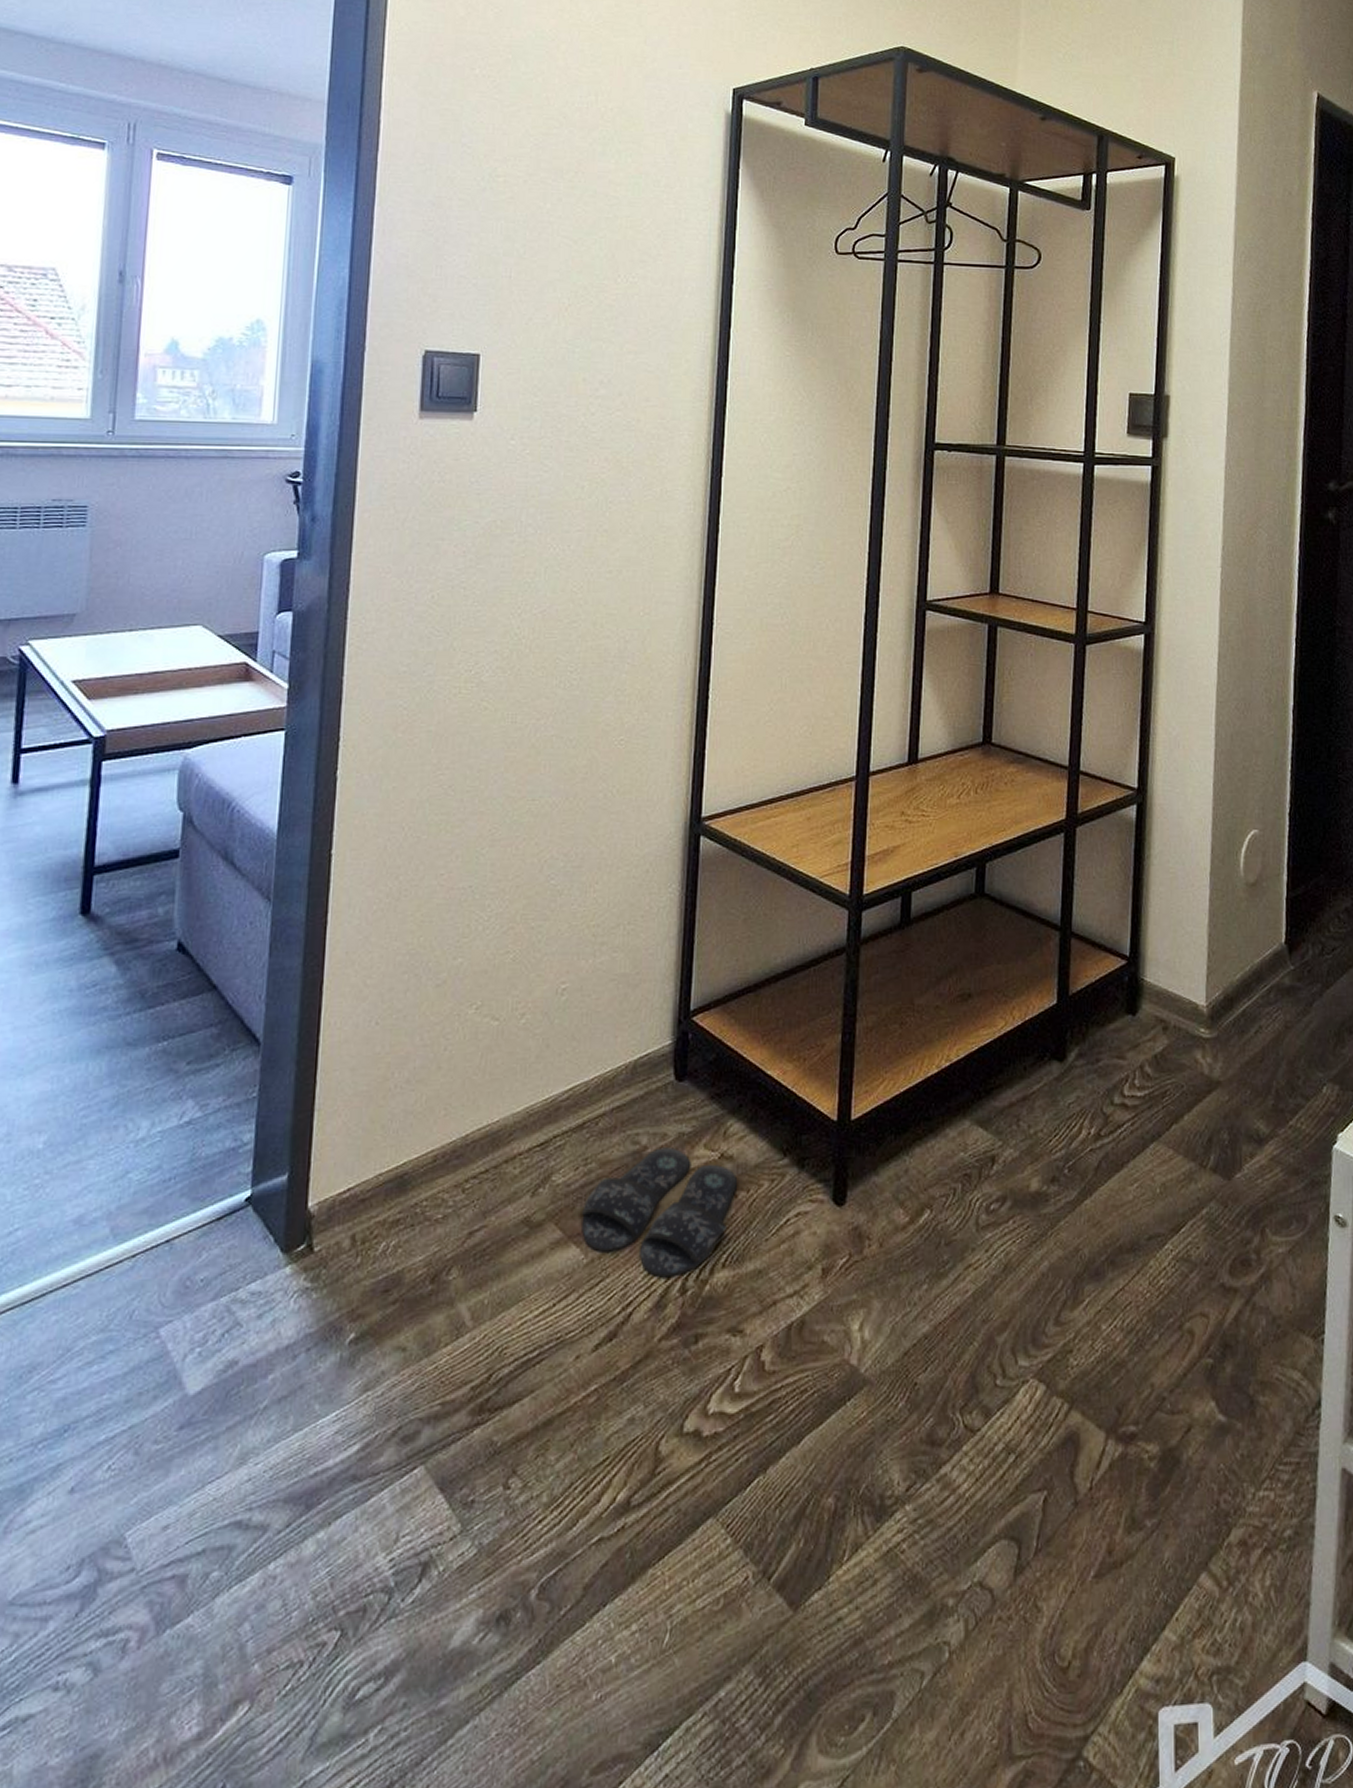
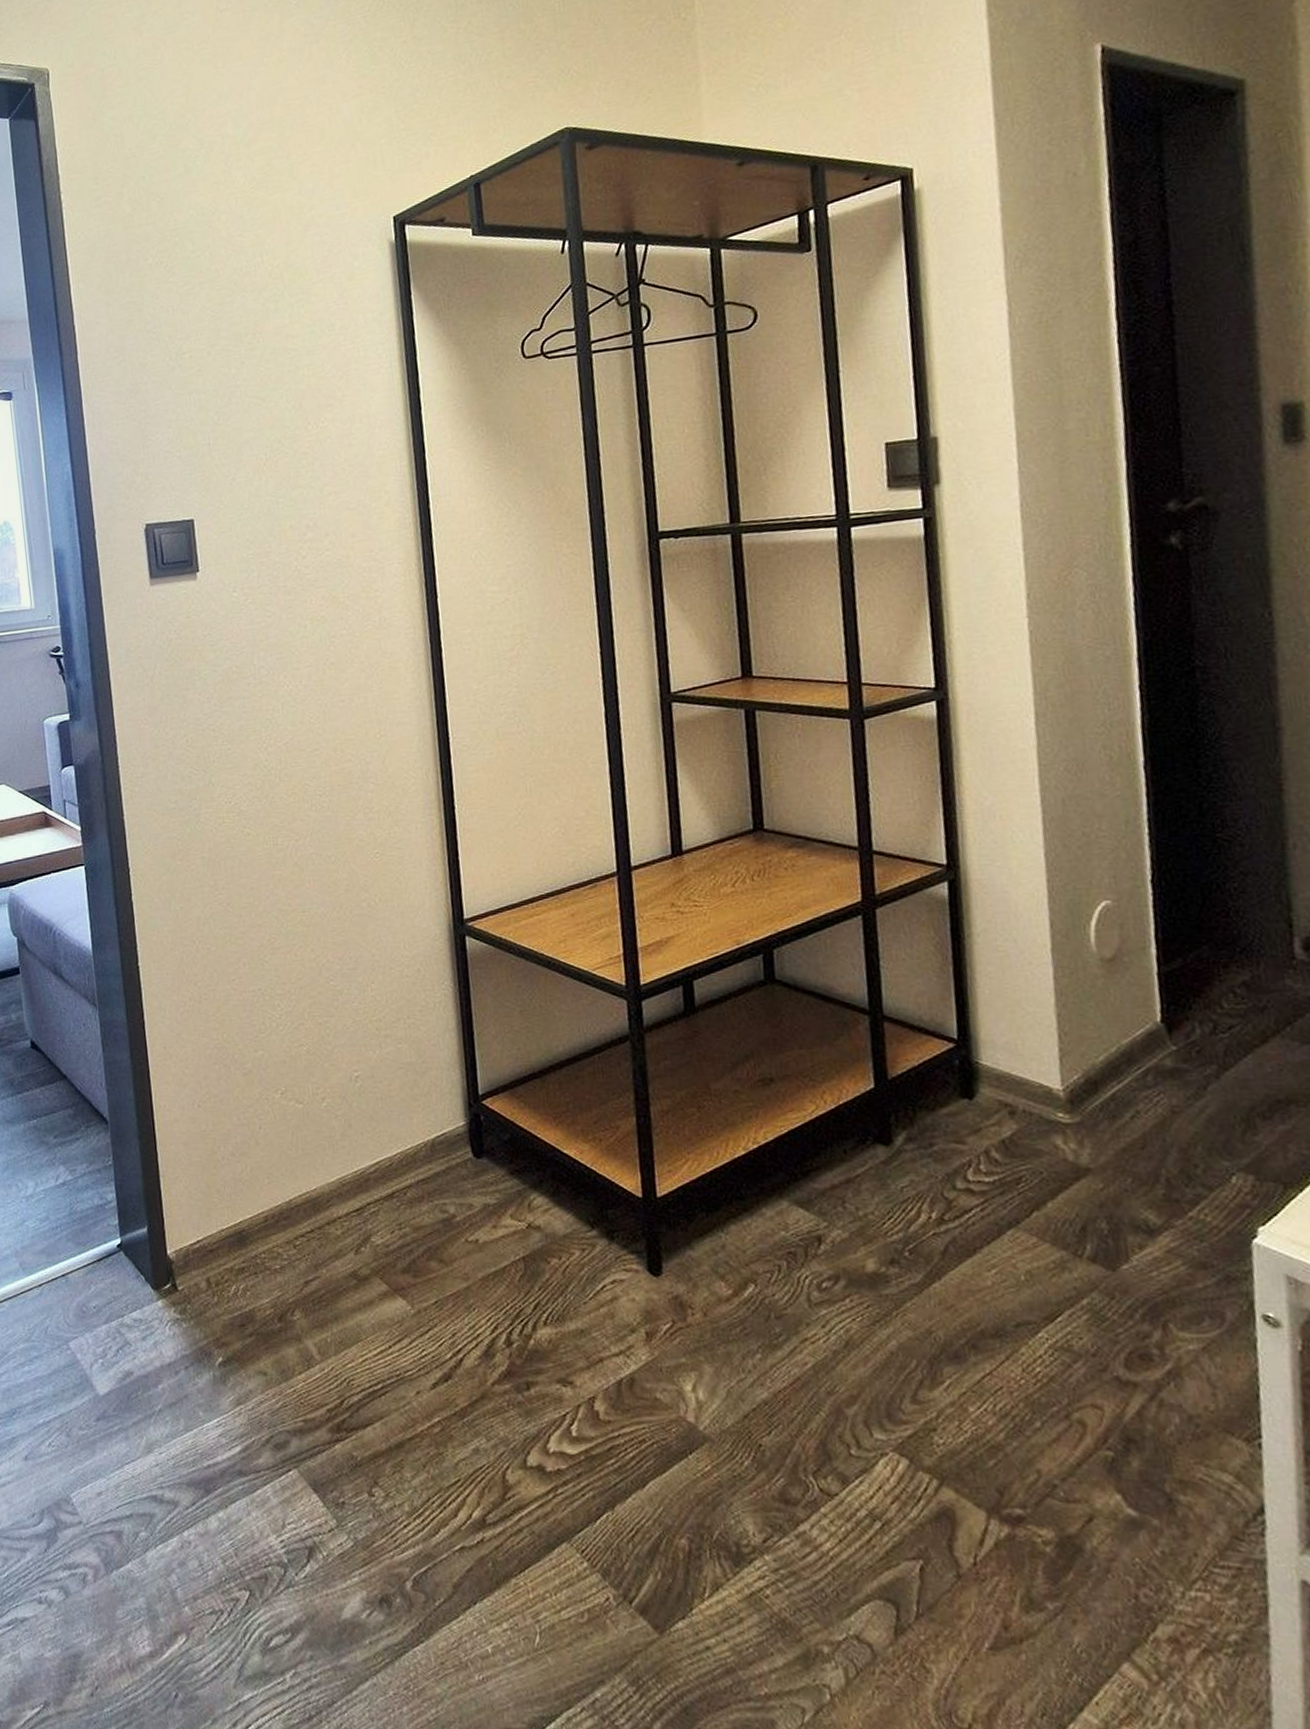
slippers: present [582,1147,737,1278] -> none [403,1217,548,1331]

